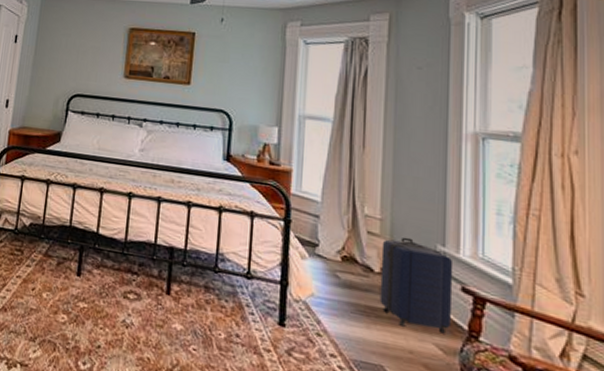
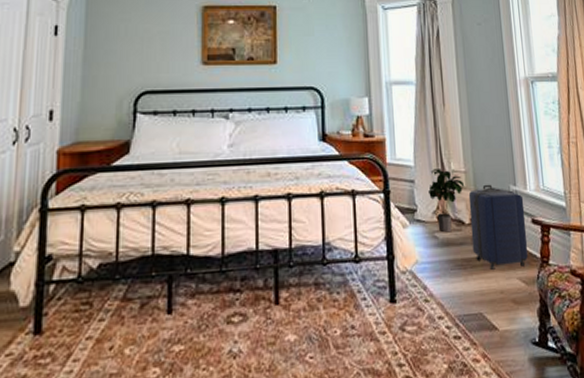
potted plant: none [334,209,379,276] -> present [428,169,465,233]

